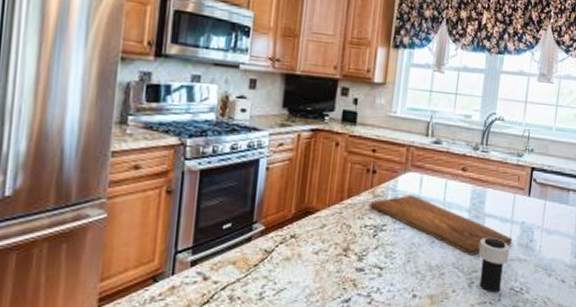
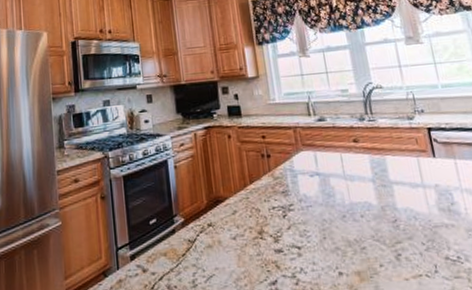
cutting board: present [370,194,513,256] -> none [272,172,431,226]
cup: present [479,238,510,292] -> none [394,205,434,264]

